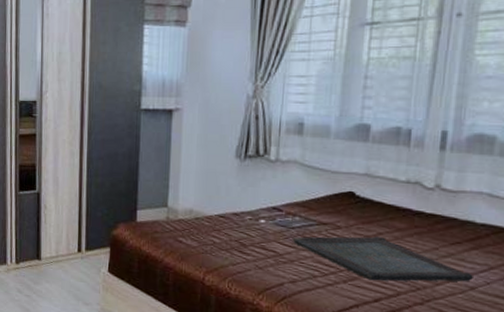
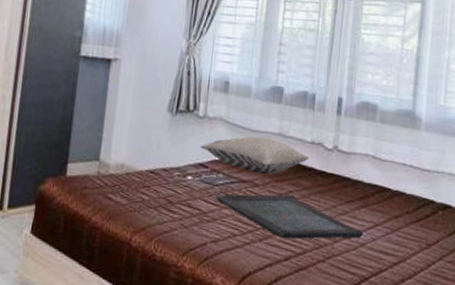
pillow: none [273,178,404,216] -> present [200,136,309,174]

